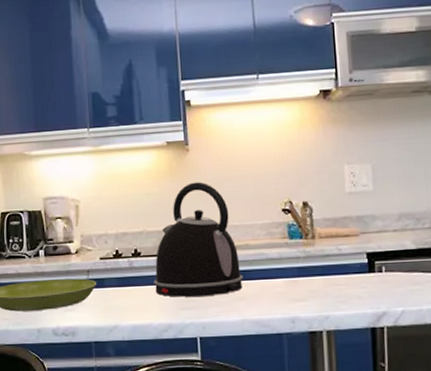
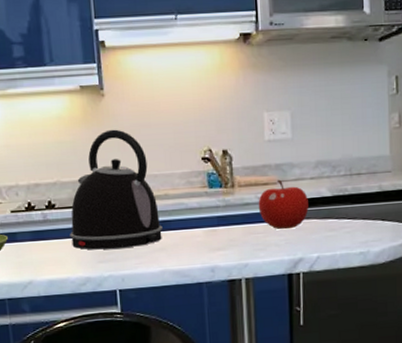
fruit: none [339,231,392,282] -> present [258,179,309,230]

